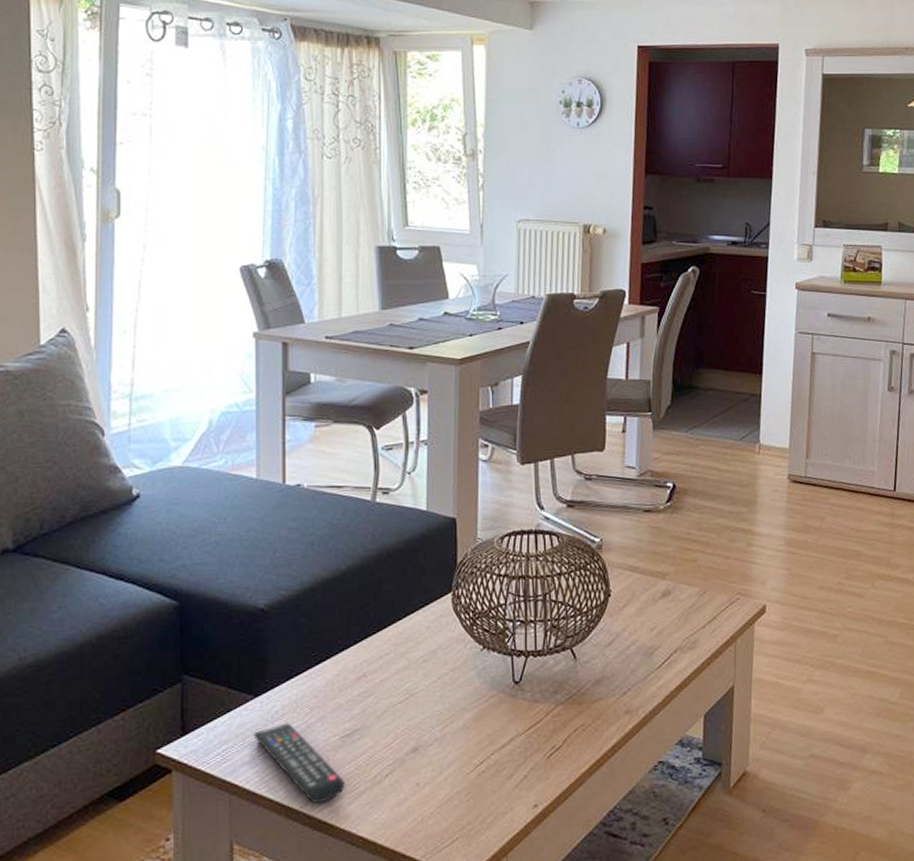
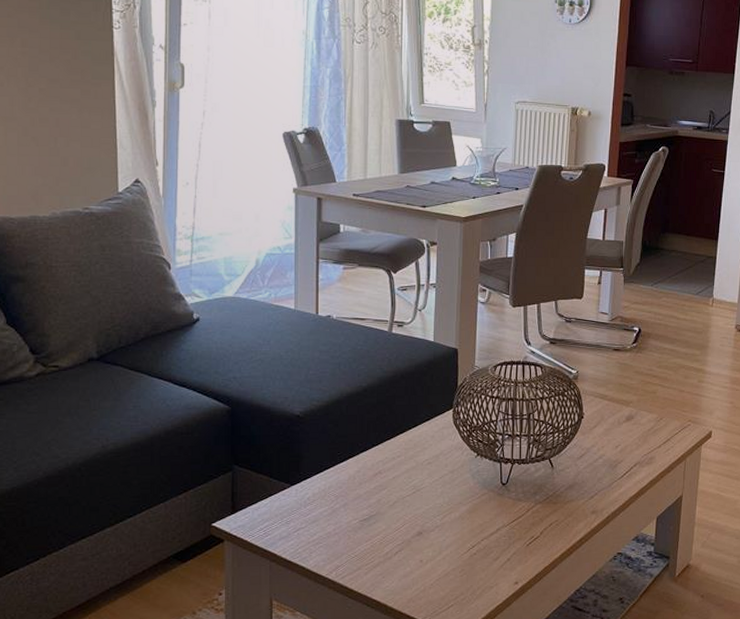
remote control: present [253,723,346,804] -> none [289,507,363,572]

